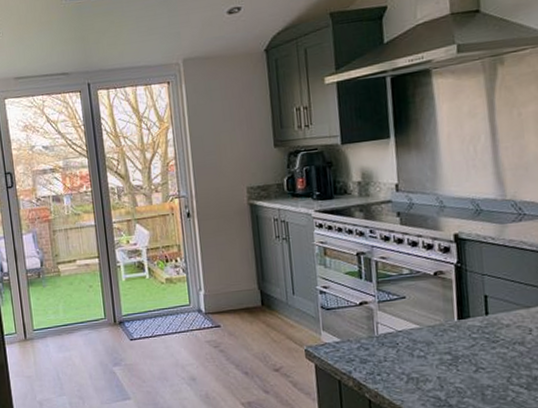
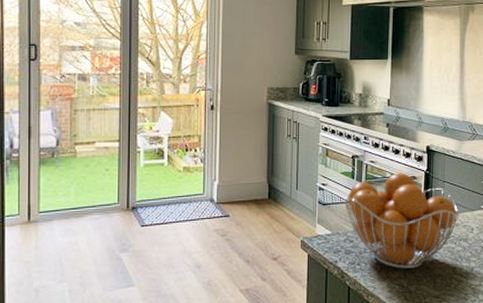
fruit basket: none [353,268,509,379] -> present [345,173,459,269]

